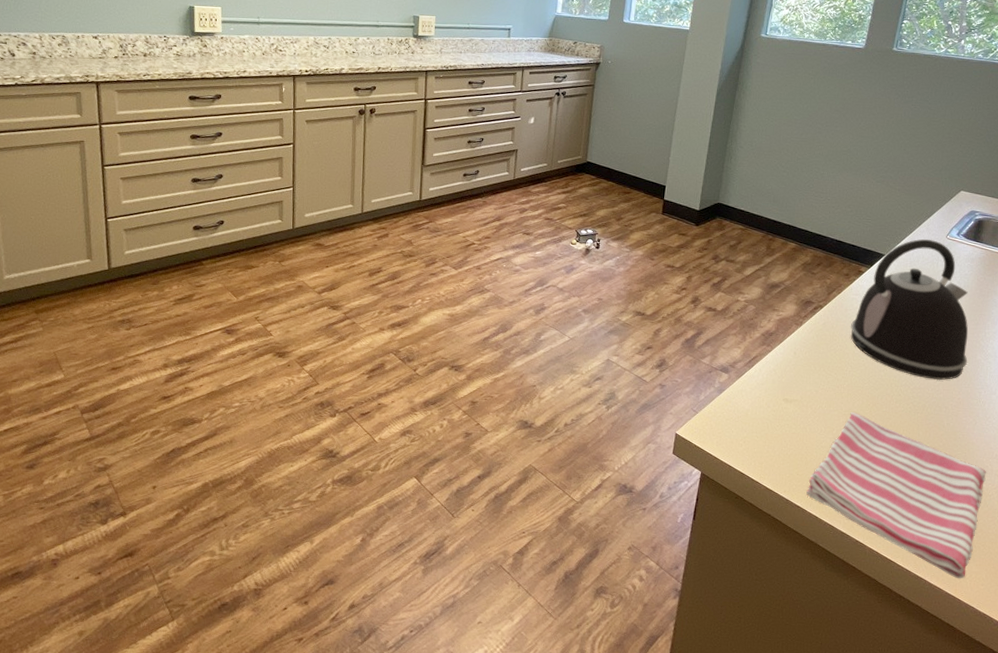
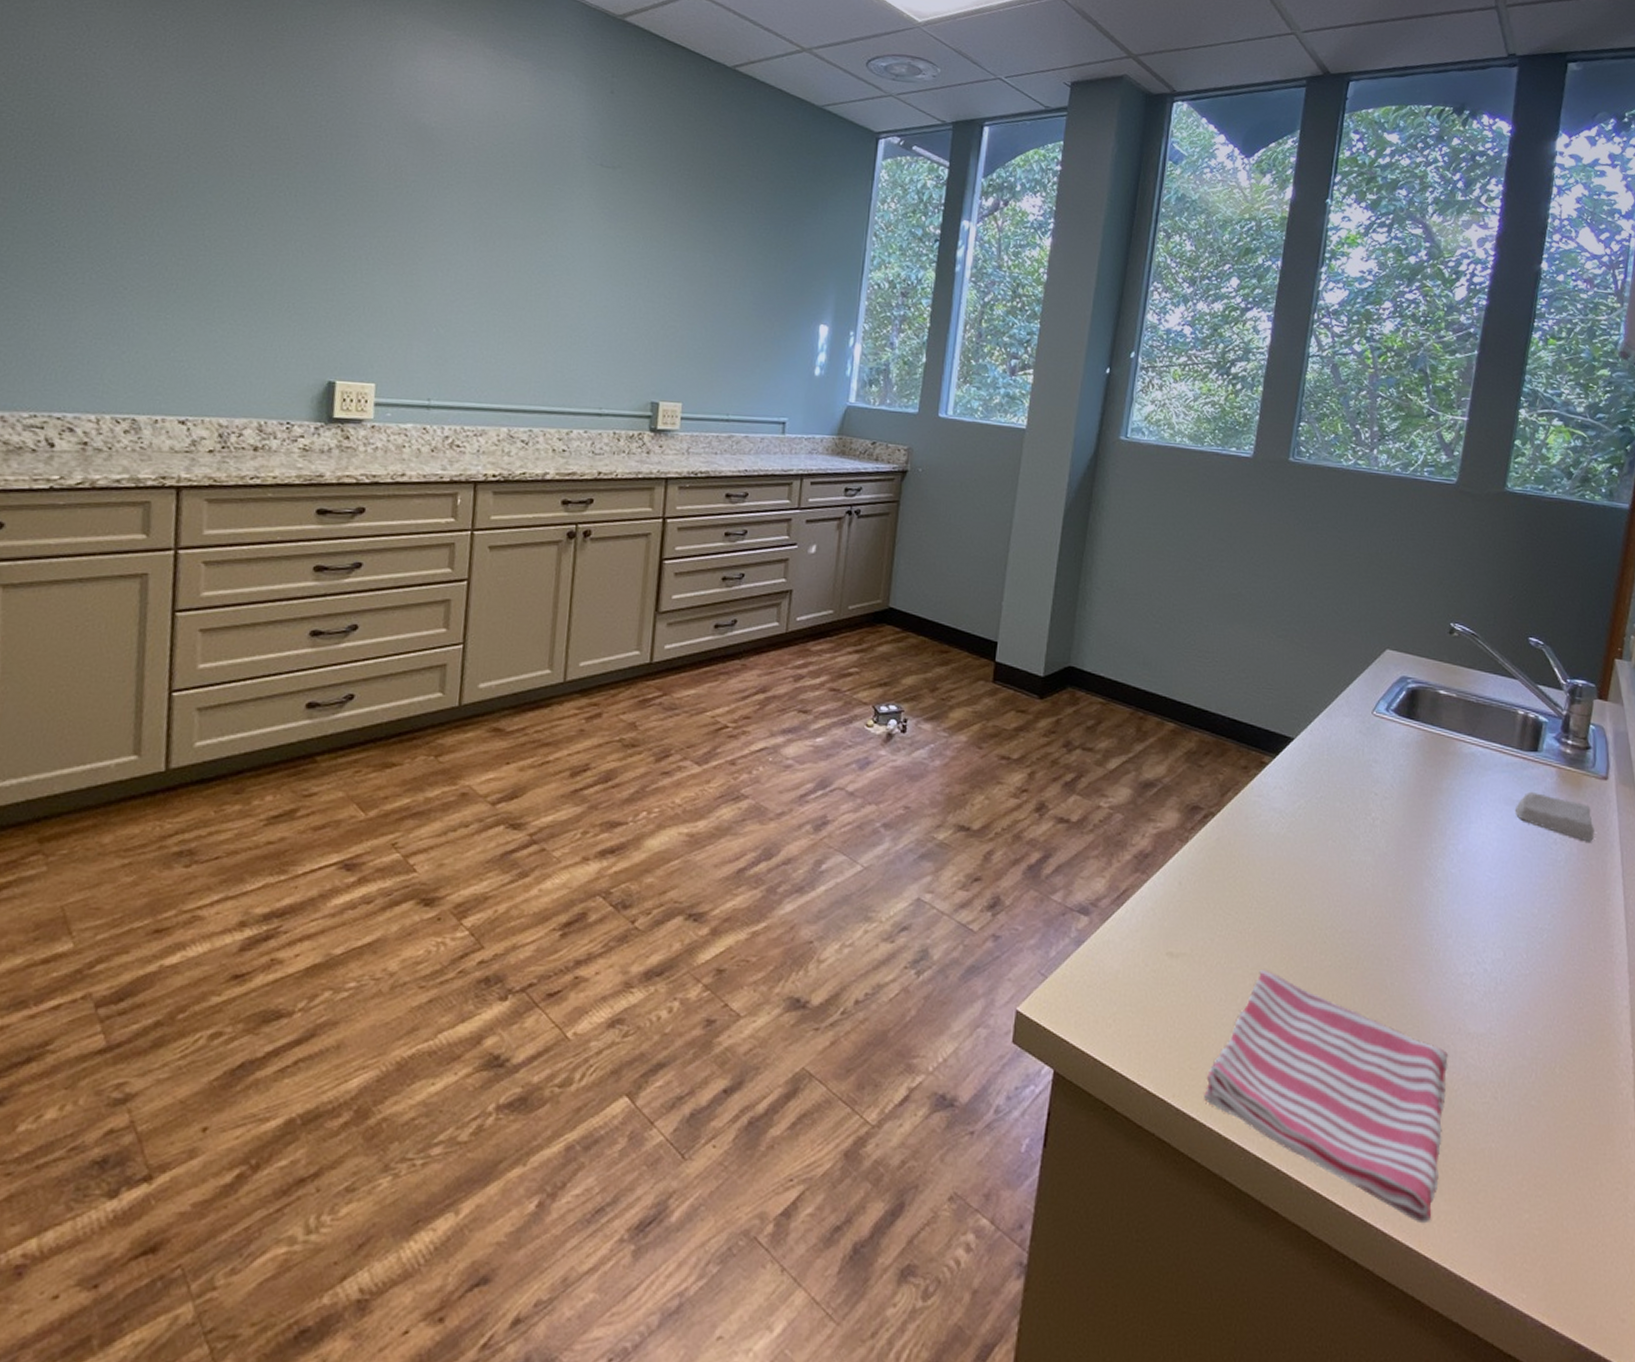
kettle: present [850,238,969,381] -> none [1254,715,1412,919]

